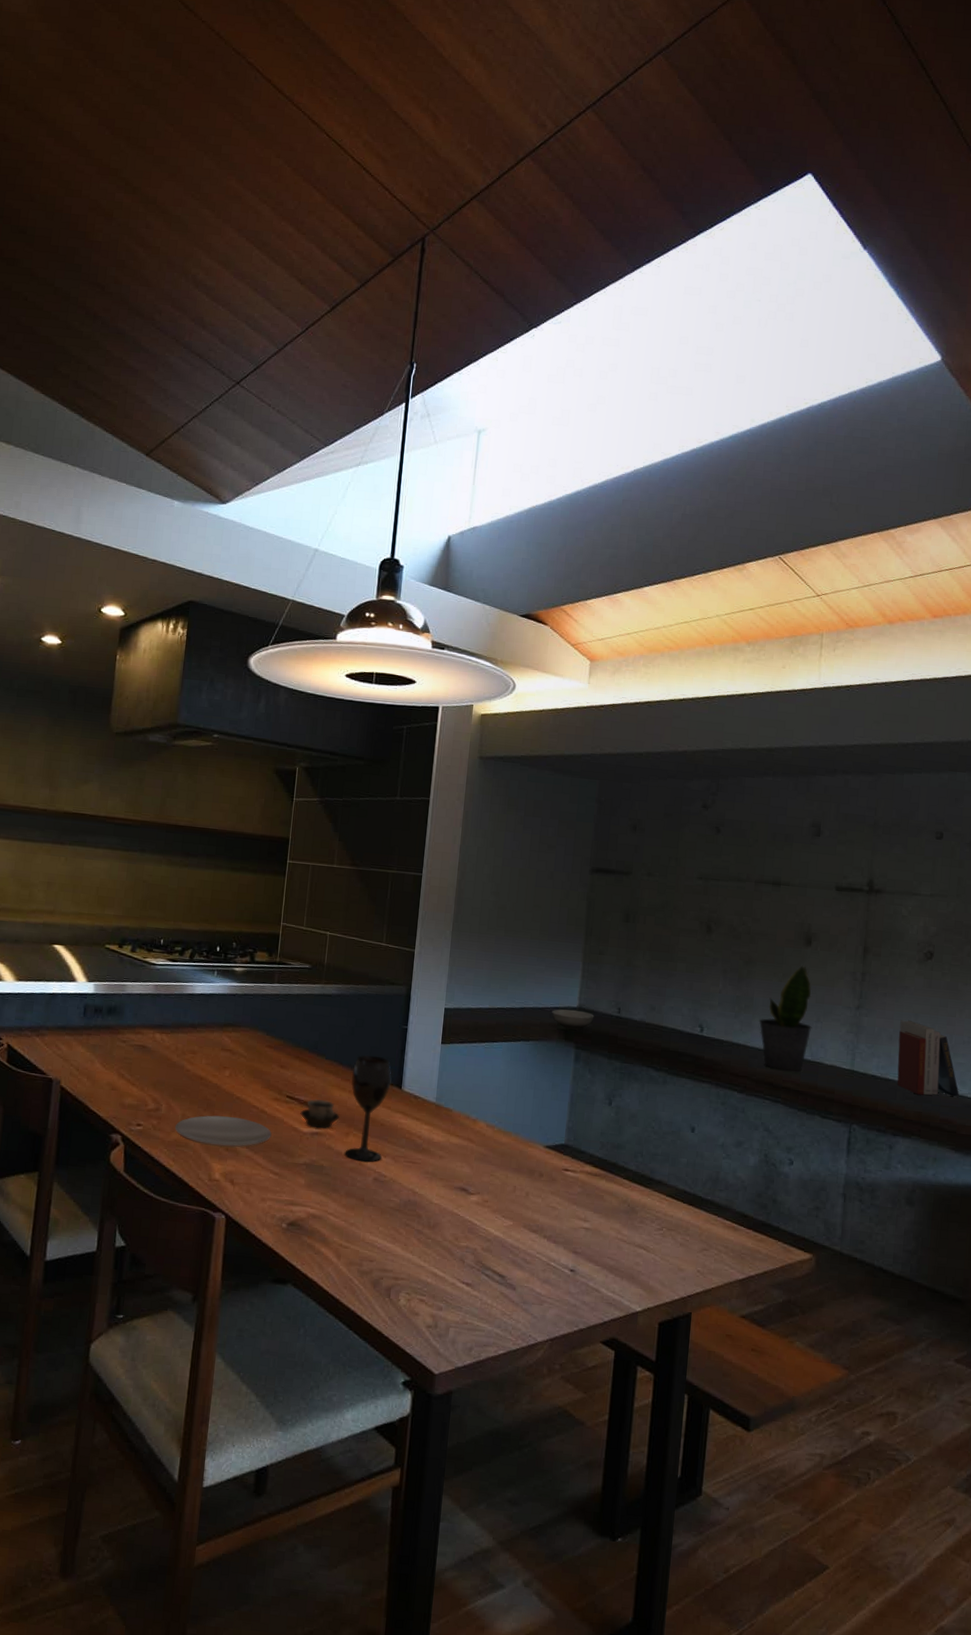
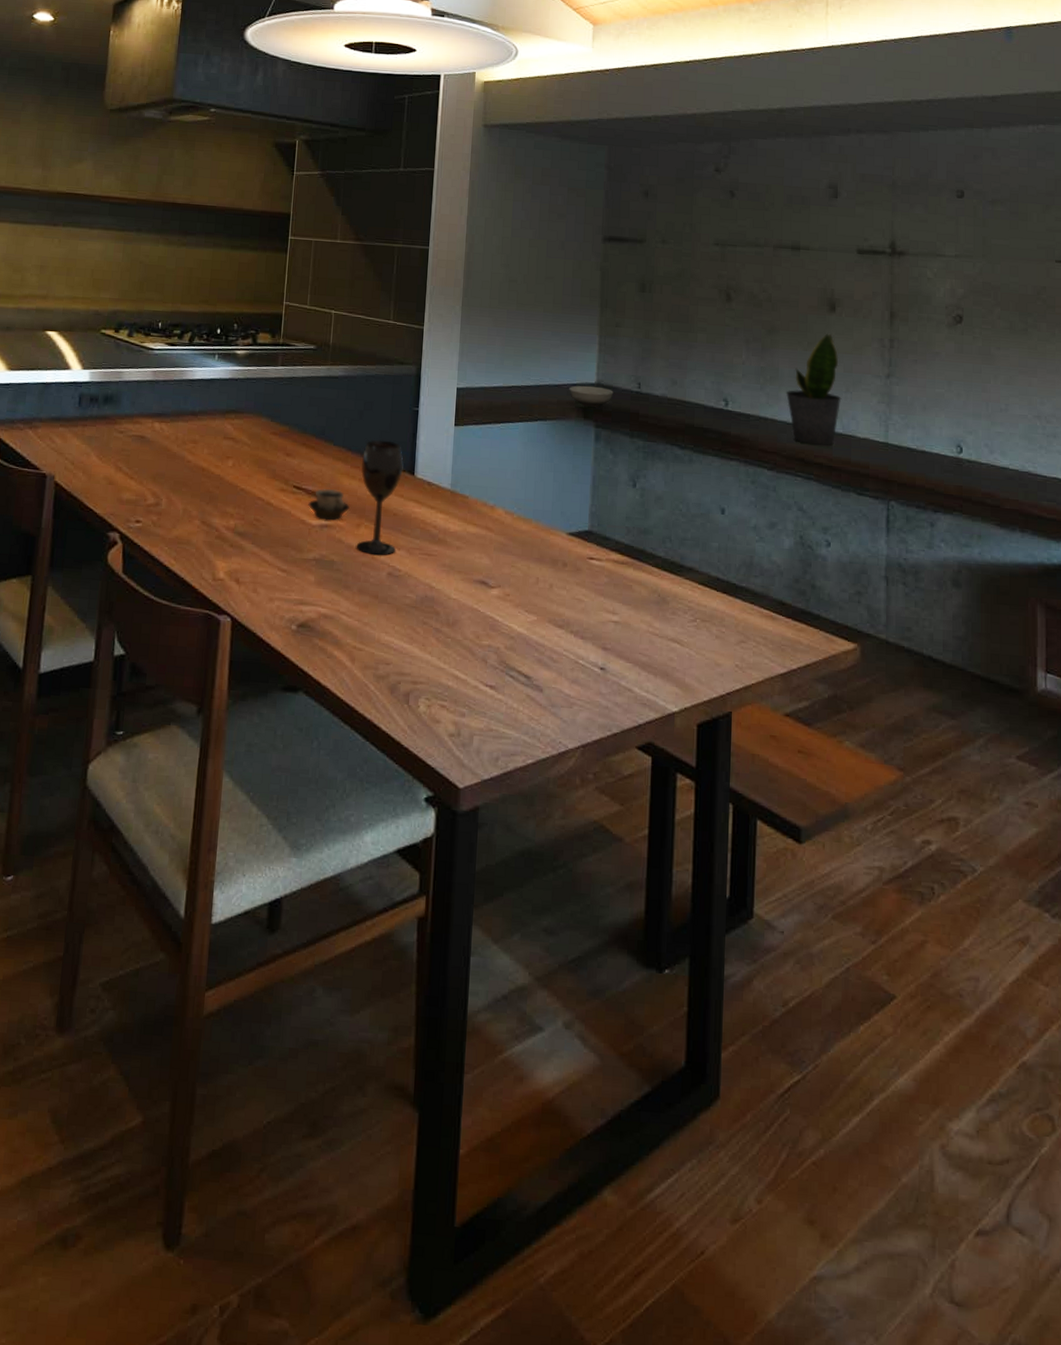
plate: present [174,1115,272,1148] -> none [175,509,279,544]
books: present [896,1020,959,1097] -> none [933,388,1000,469]

